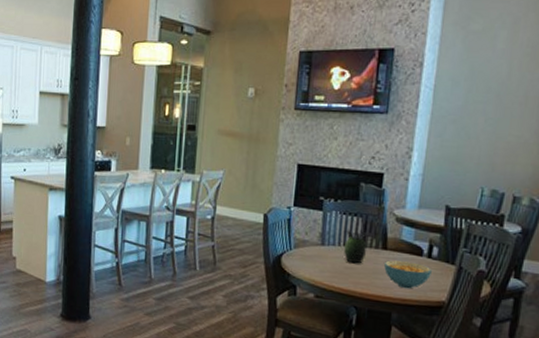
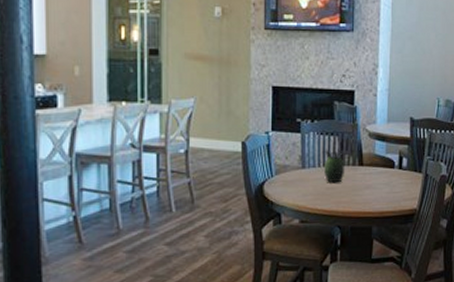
cereal bowl: present [384,260,432,289] -> none [362,175,403,202]

